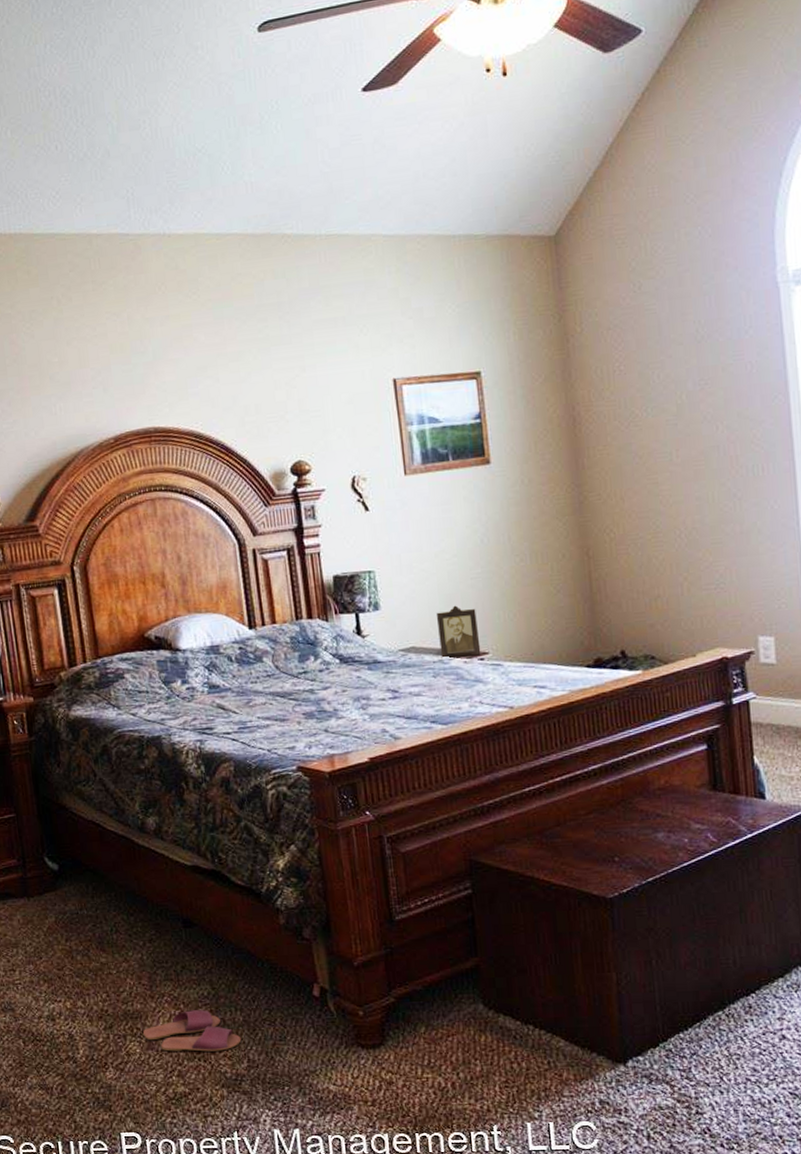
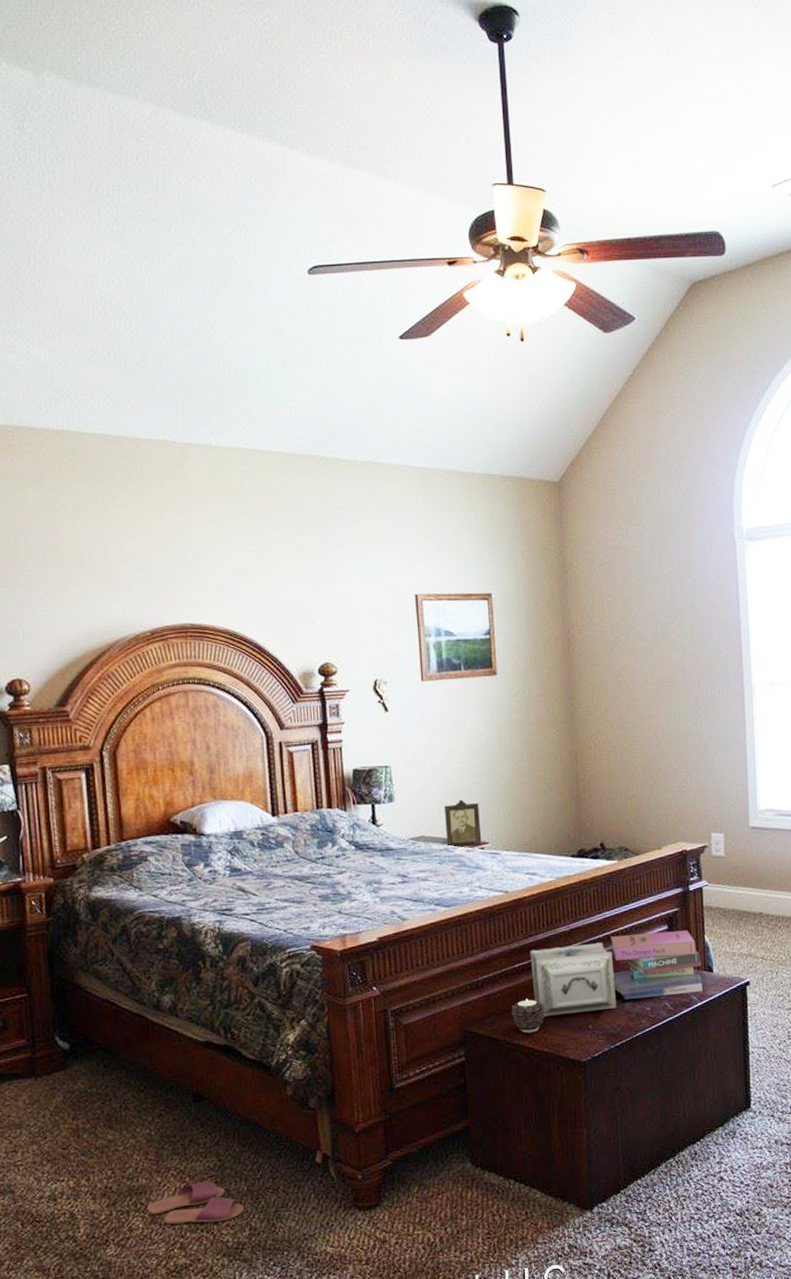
candle: none [522,826,563,865] -> present [510,998,546,1033]
decorative box: none [541,763,648,848] -> present [530,941,617,1018]
books: none [637,750,753,830] -> present [611,930,703,1000]

